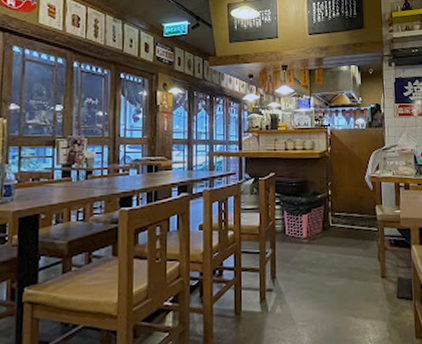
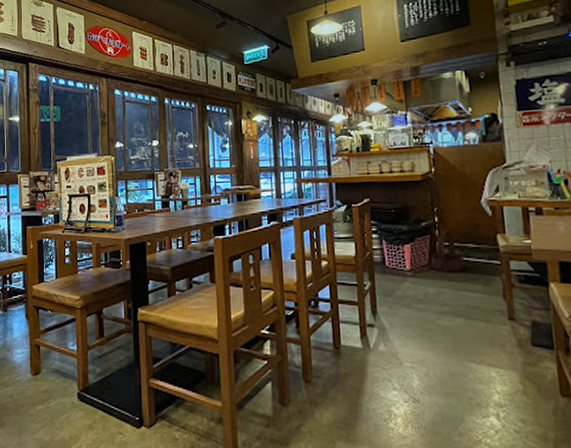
basket: none [323,201,350,239] -> present [429,229,465,273]

